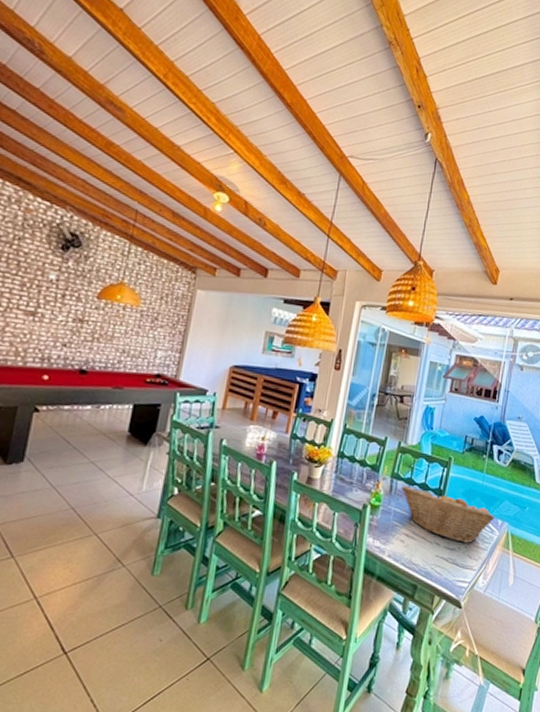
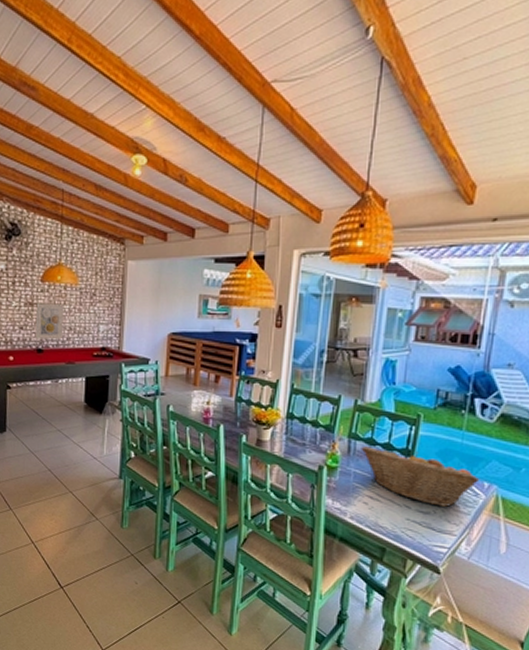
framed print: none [80,320,120,362] -> present [35,303,64,340]

